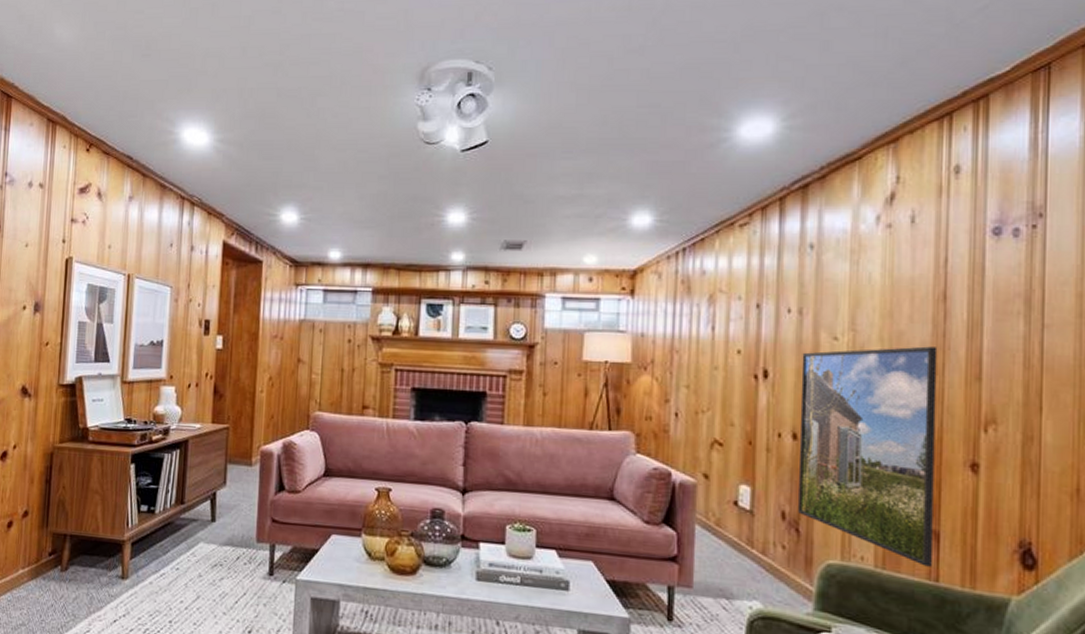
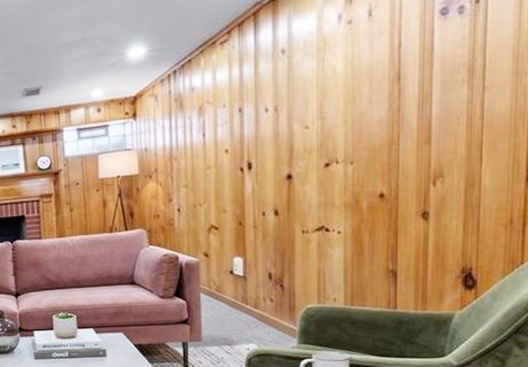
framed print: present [798,346,938,567] -> none [279,121,393,299]

